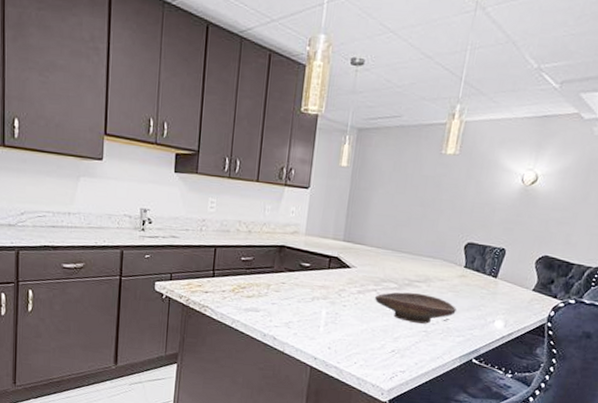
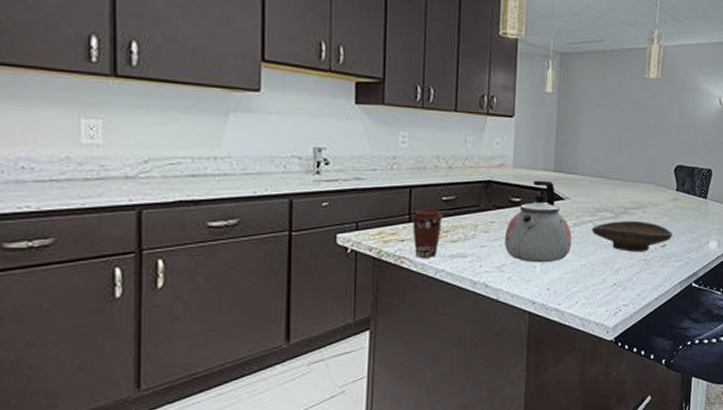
coffee cup: none [215,266,242,309] -> present [412,209,444,258]
kettle: none [292,248,356,324] -> present [504,180,572,263]

